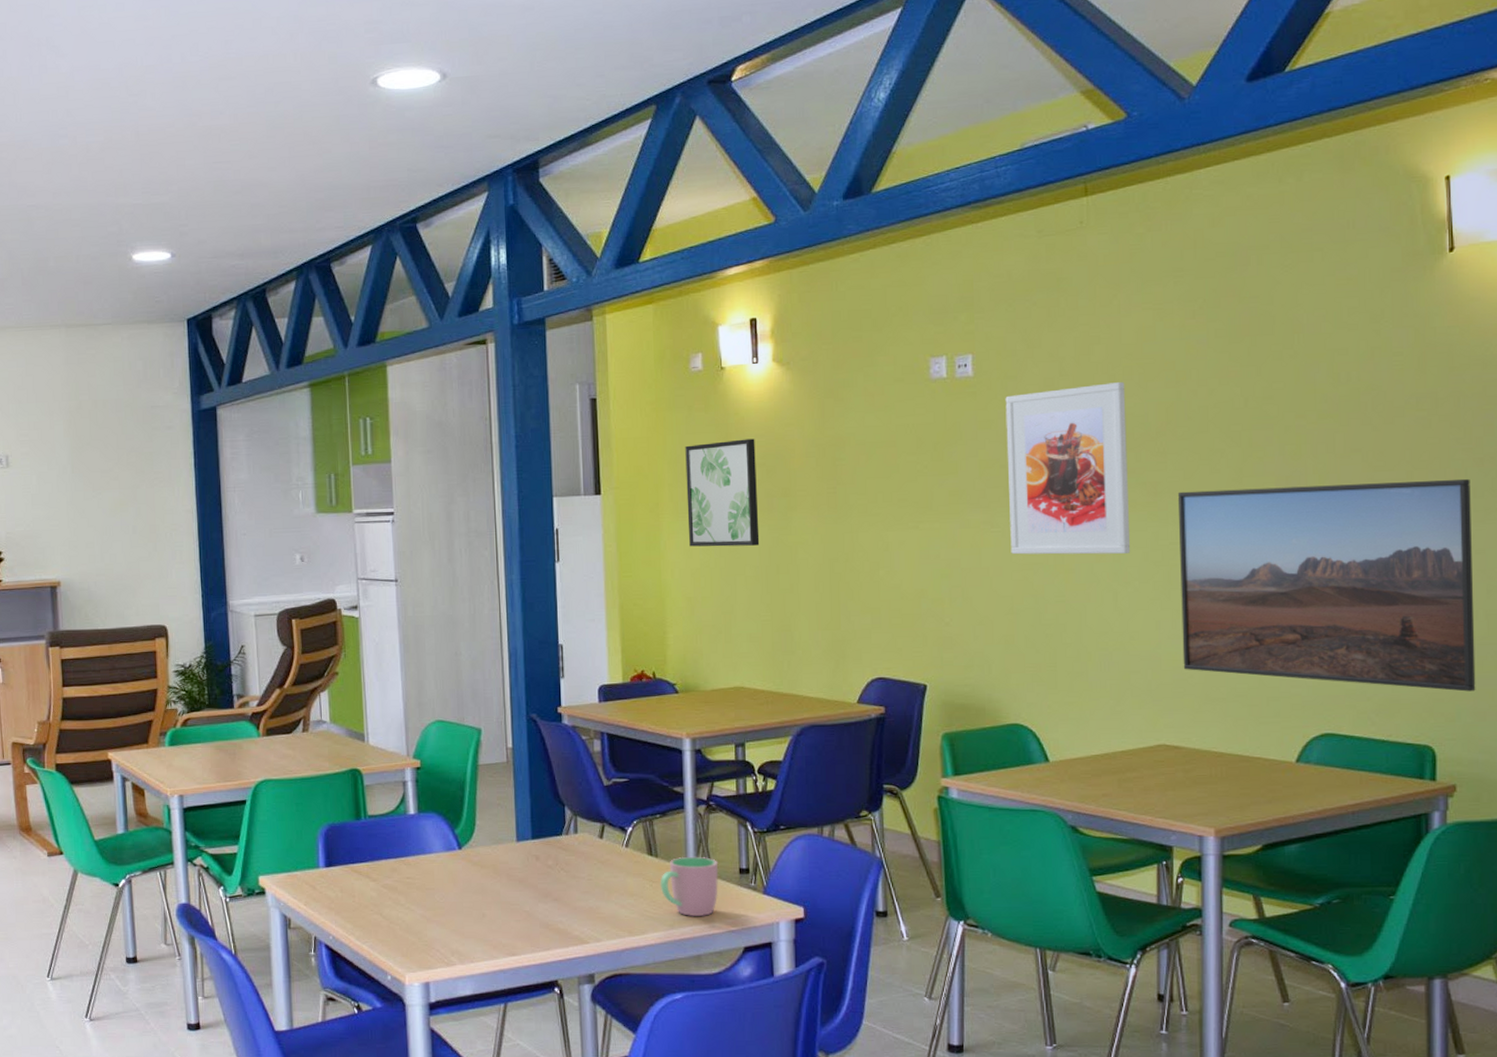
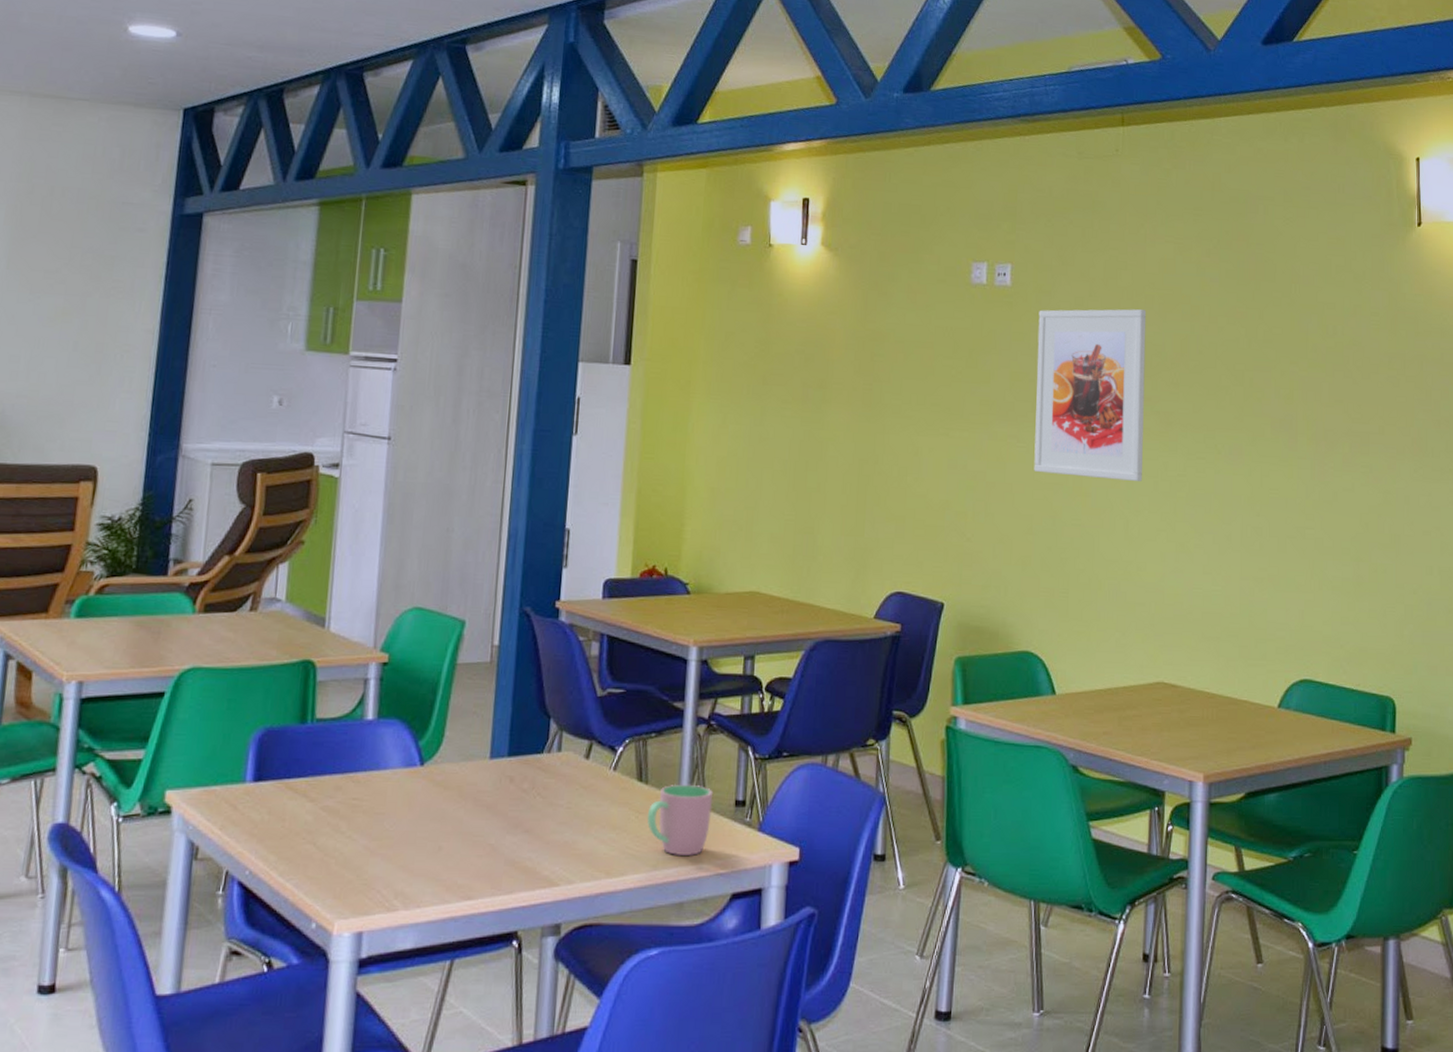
wall art: present [685,438,760,547] -> none [718,322,796,438]
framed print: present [1177,478,1476,692] -> none [1183,424,1430,645]

